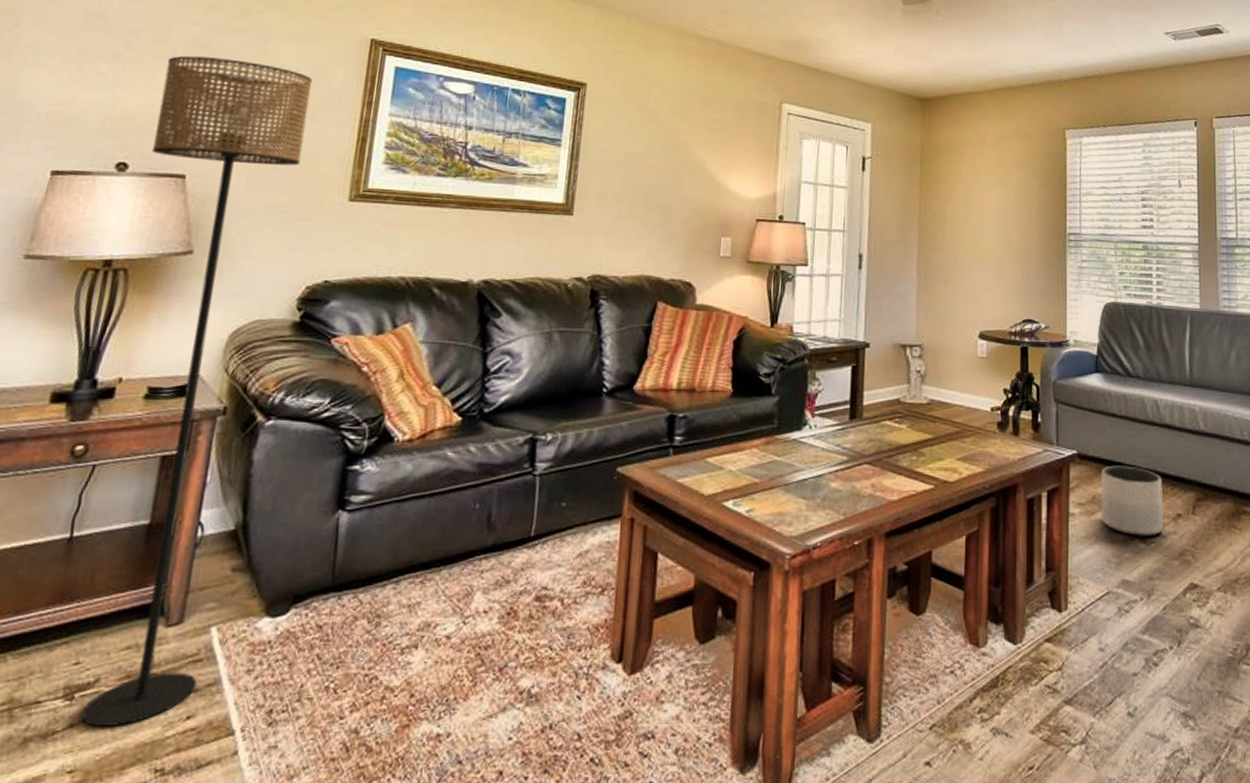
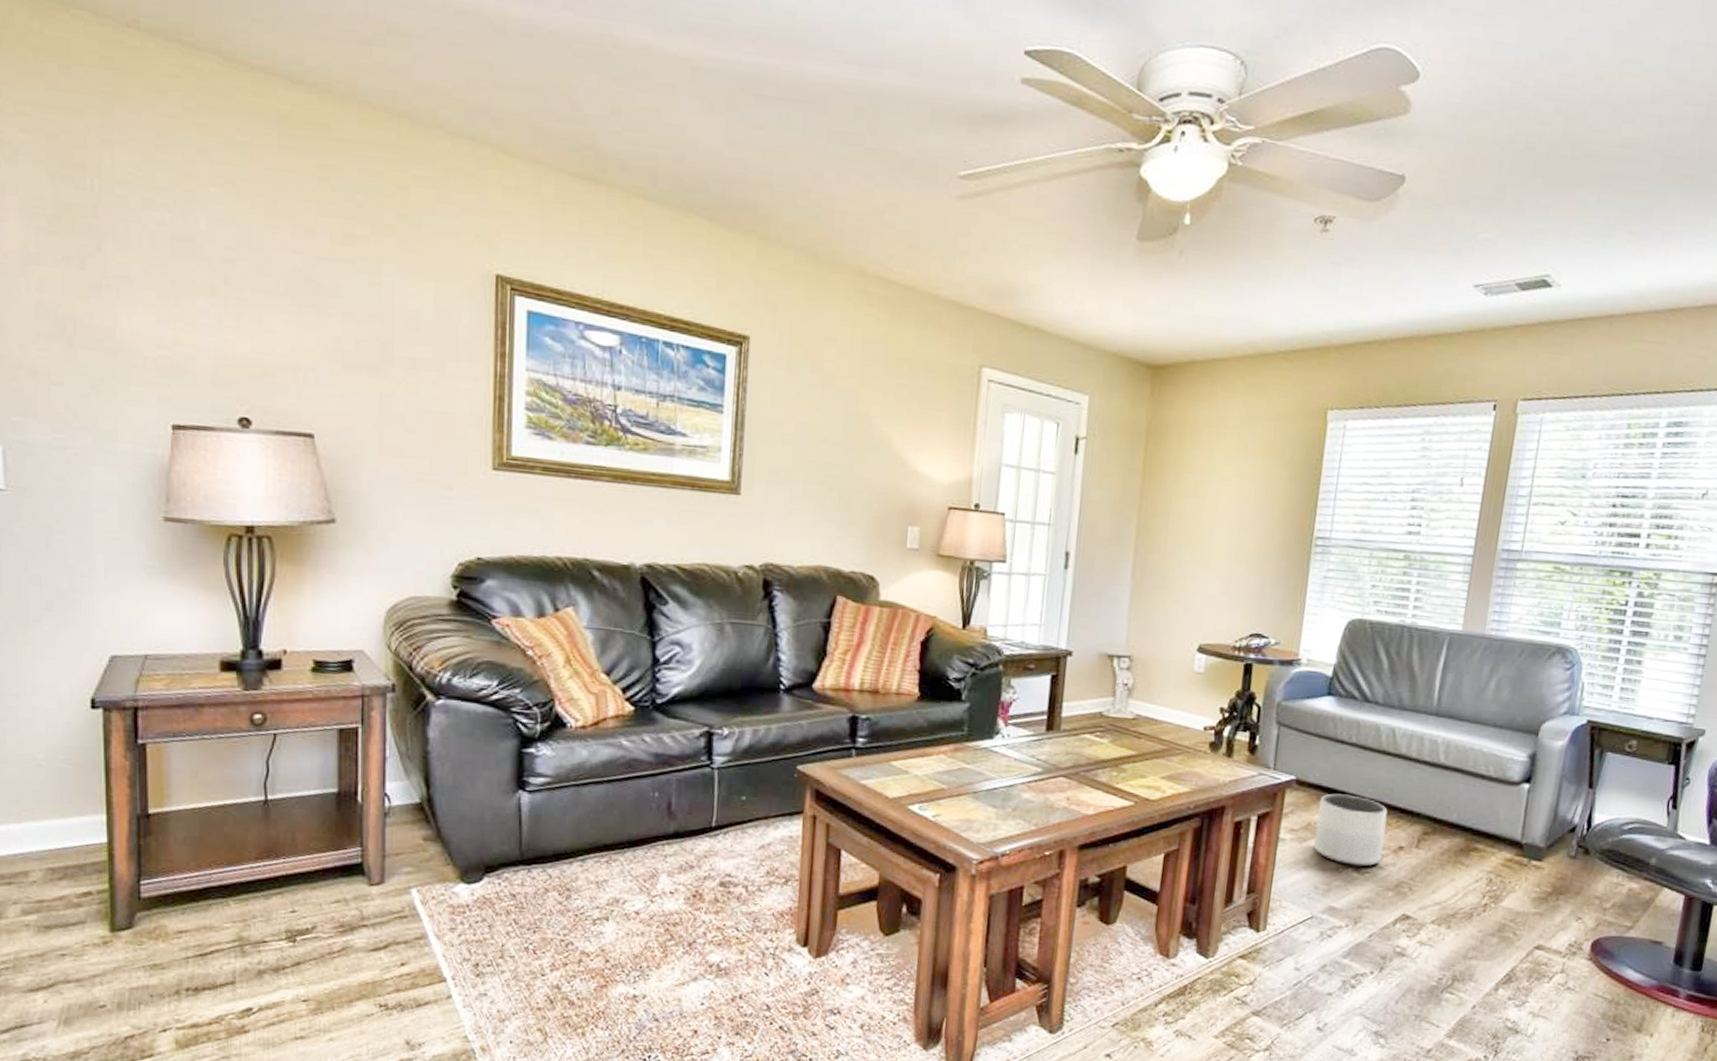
floor lamp: present [81,55,313,727] -> none [272,291,436,967]

